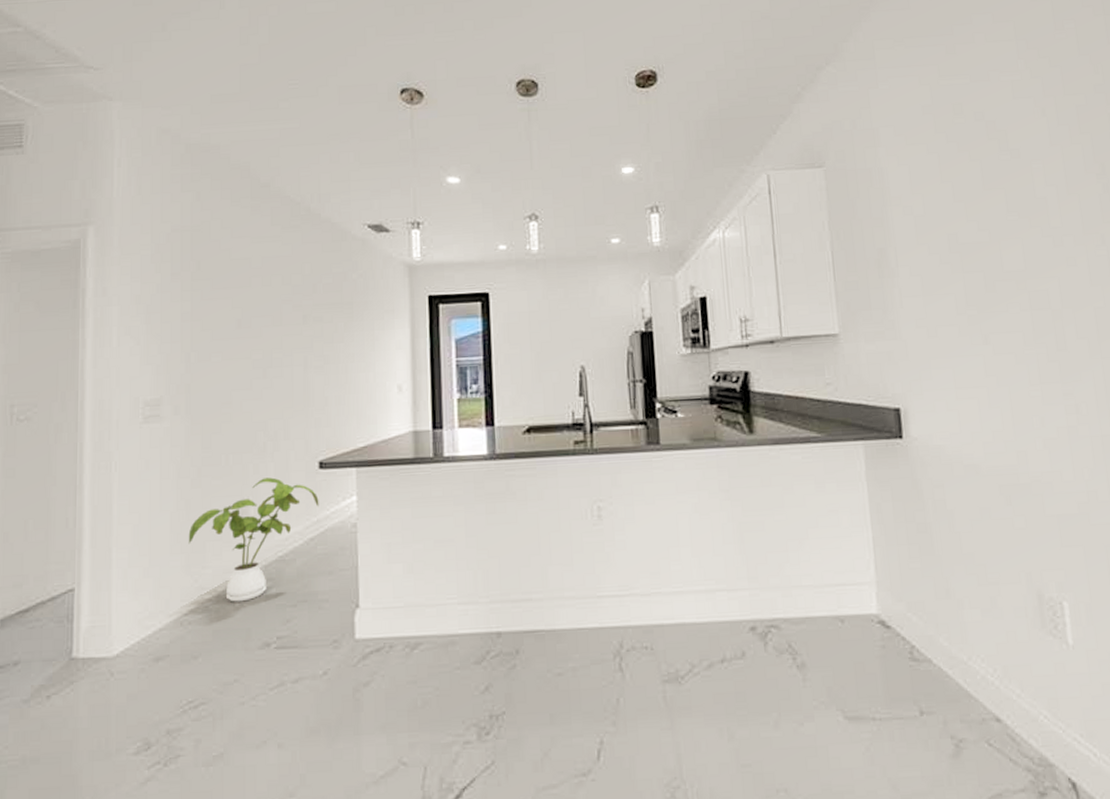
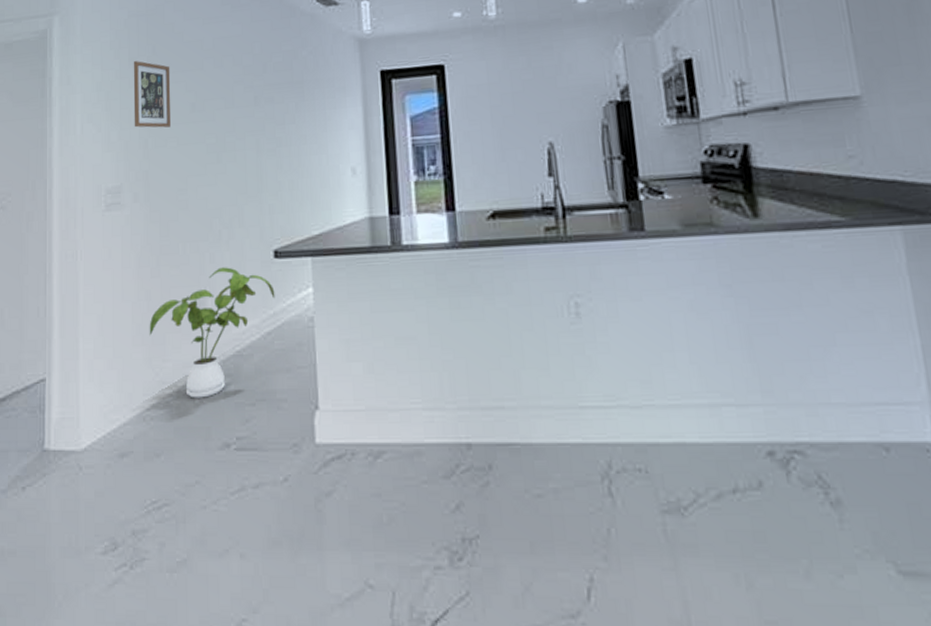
picture frame: none [176,276,216,343] -> present [133,61,171,128]

